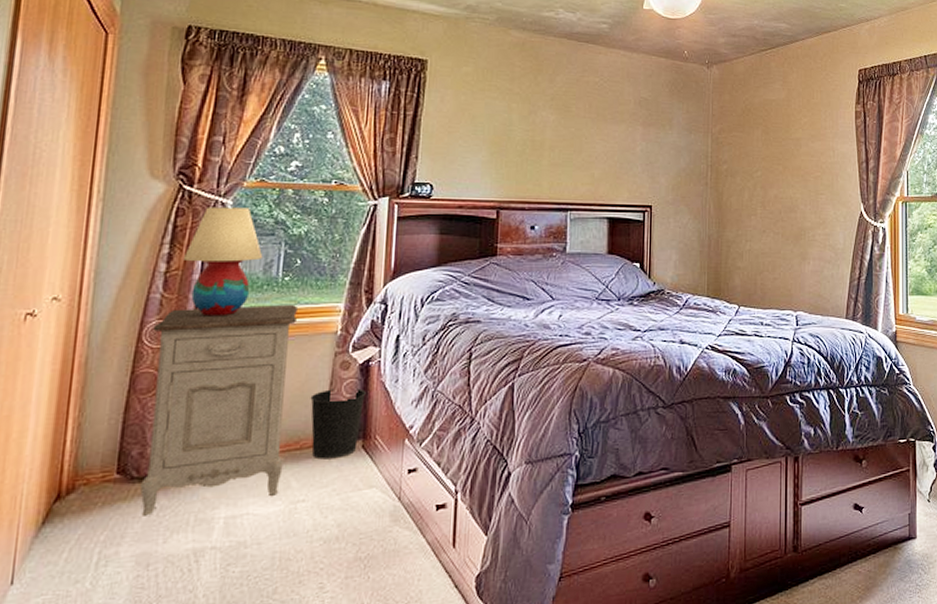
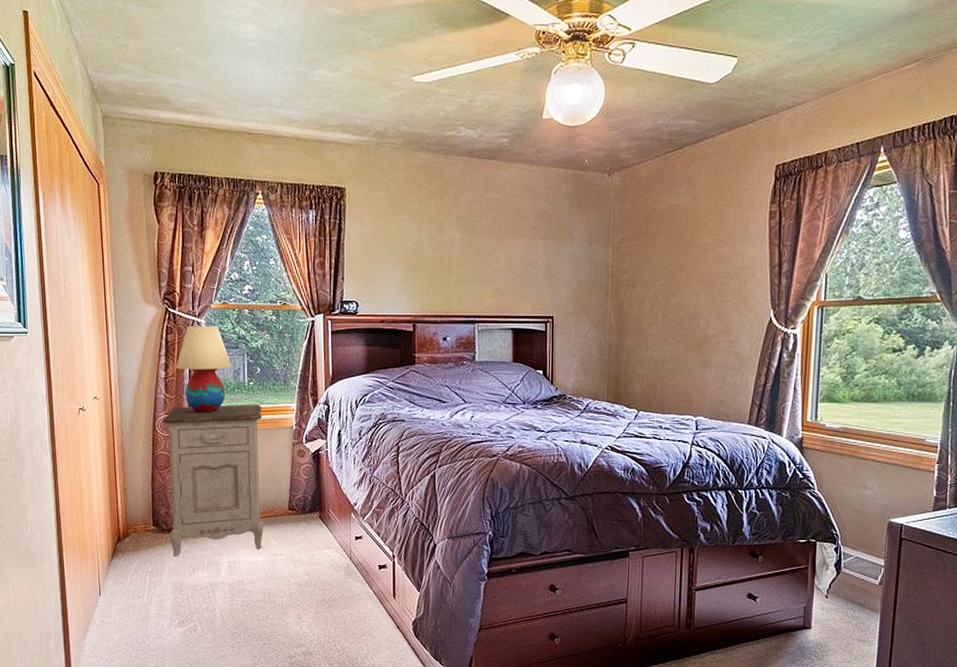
wastebasket: present [310,388,366,460] -> none [278,472,319,525]

